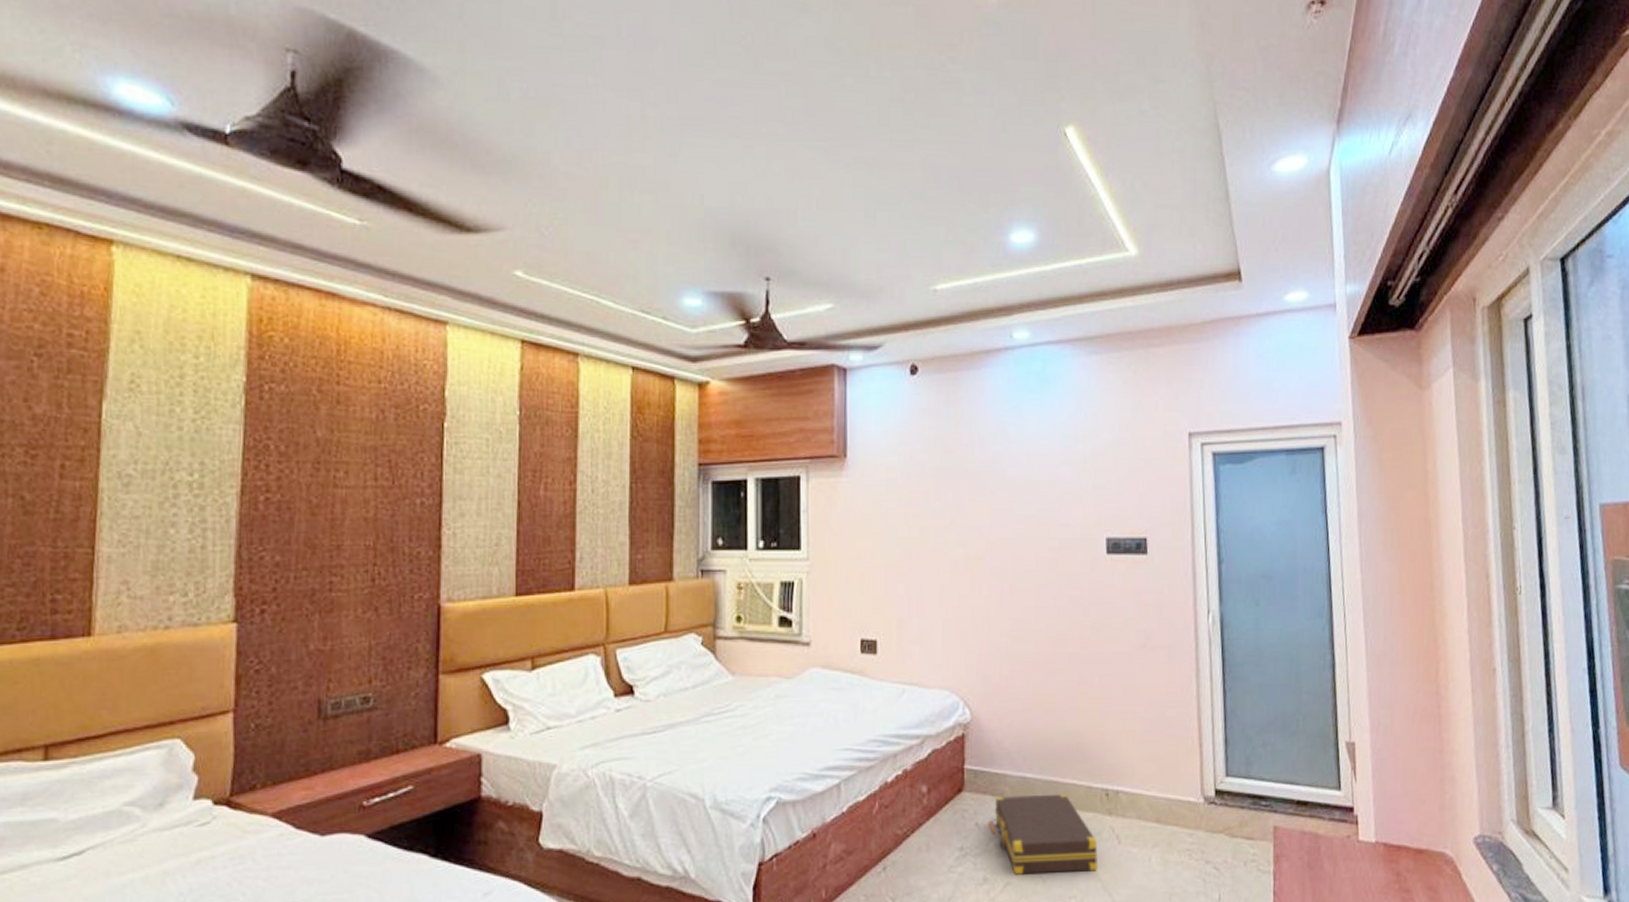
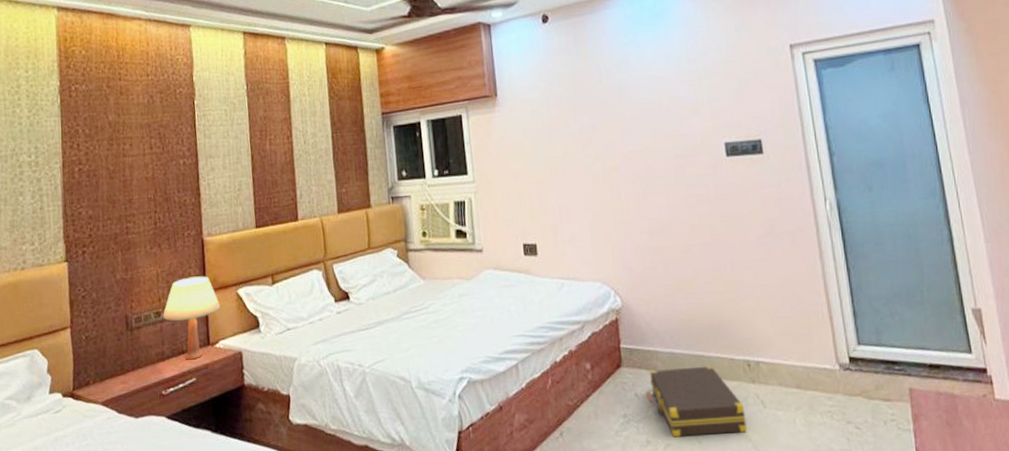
table lamp: none [371,653,457,762] -> present [162,276,221,360]

